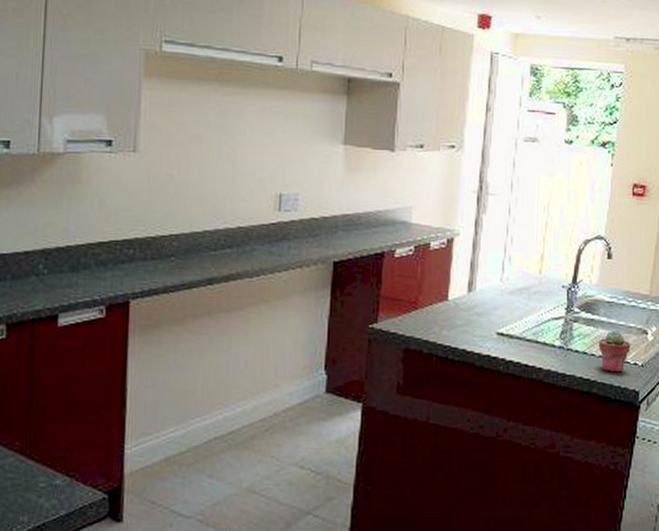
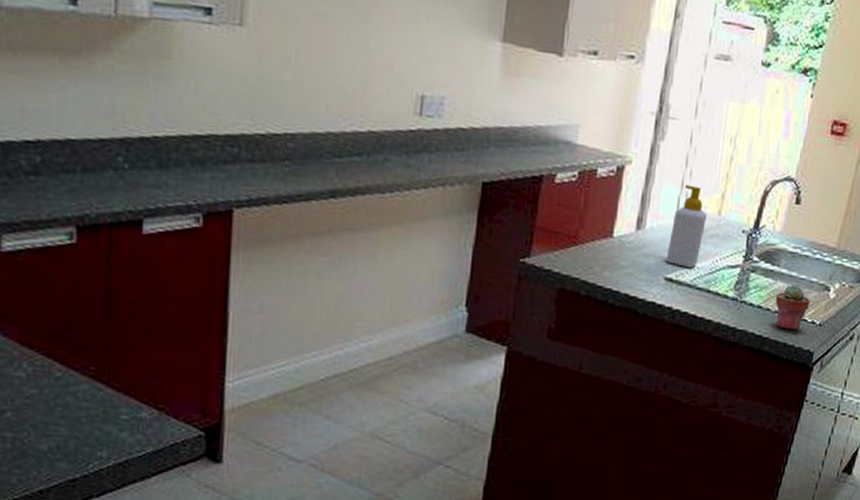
soap bottle: none [496,250,529,322] -> present [665,185,707,268]

